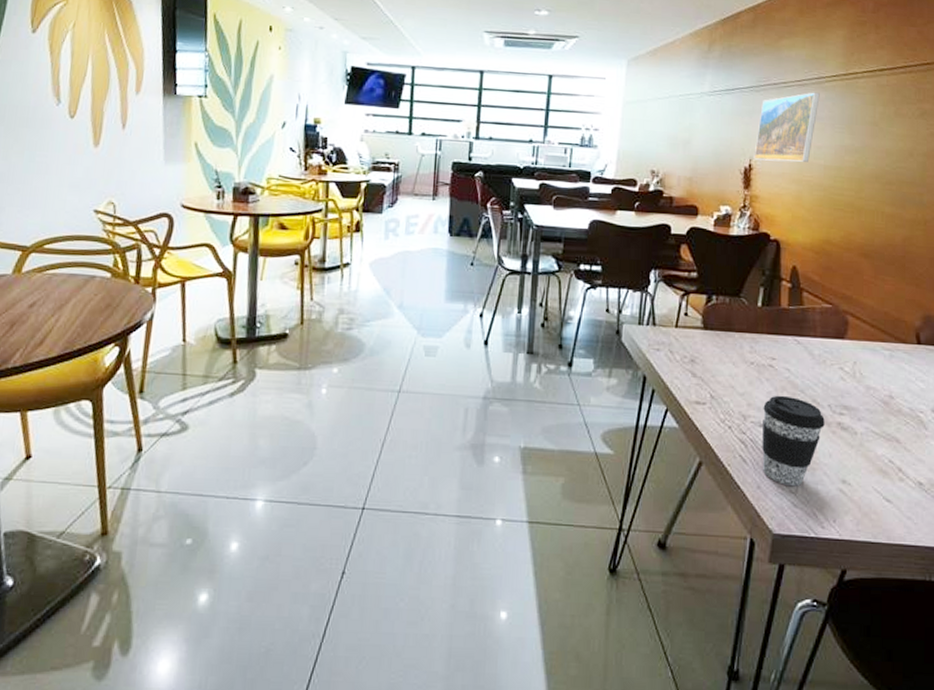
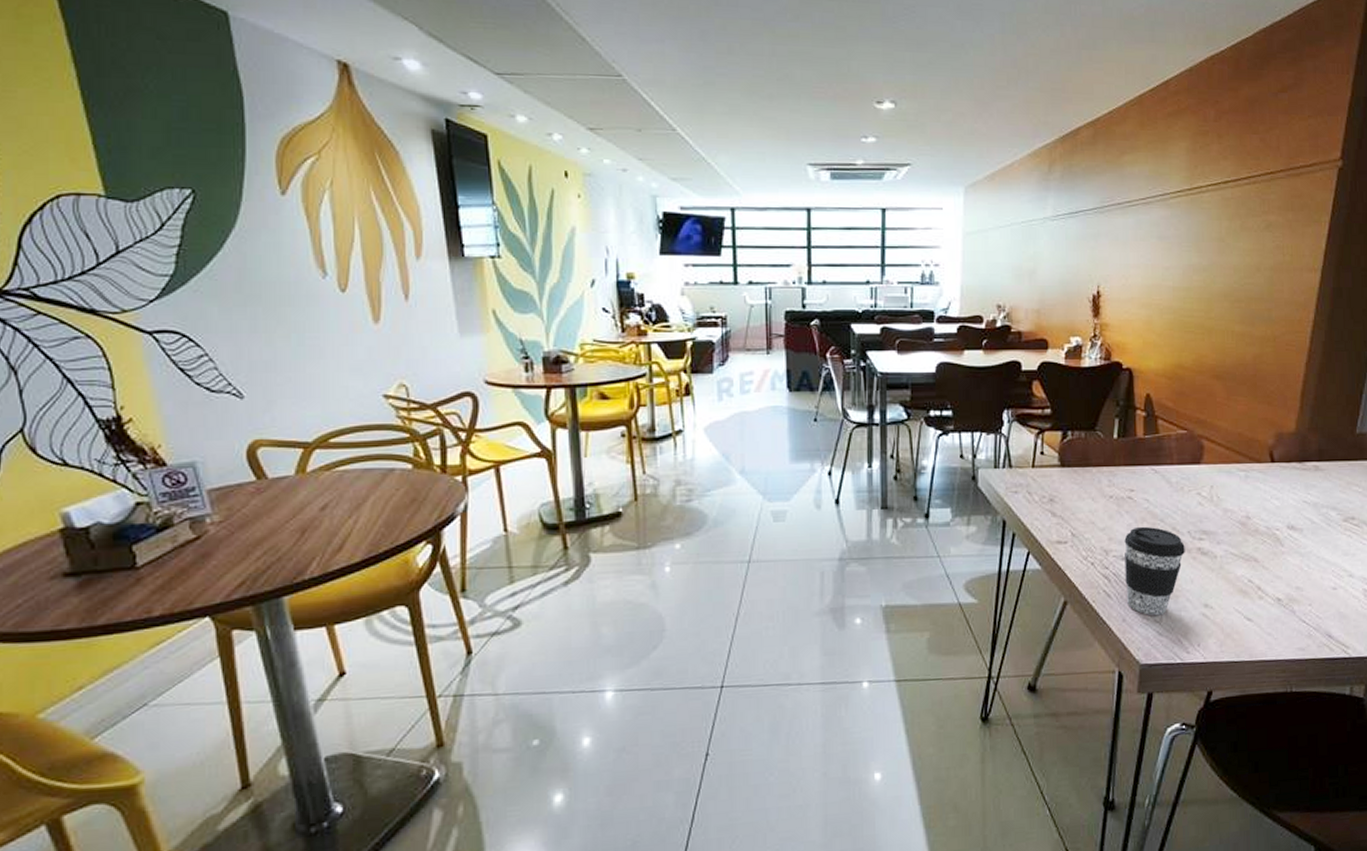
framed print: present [754,92,820,162] -> none [1101,210,1165,286]

